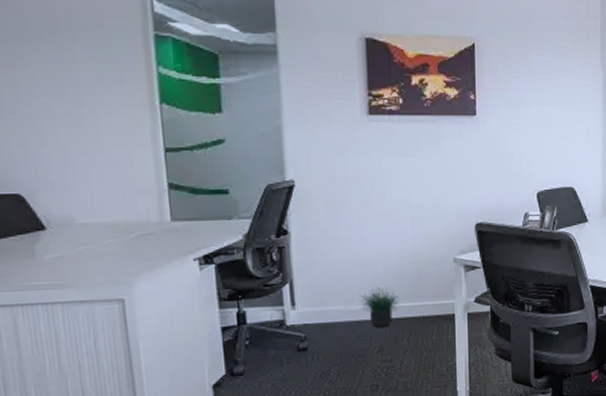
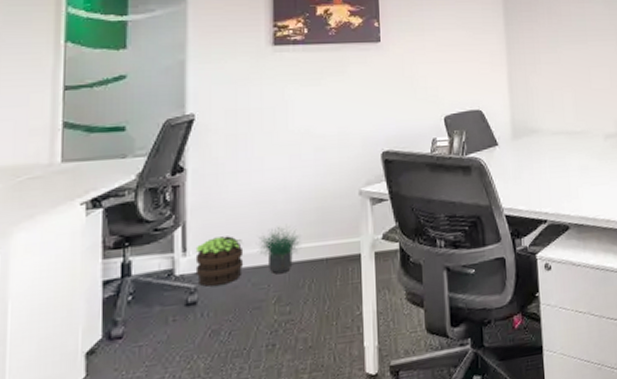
potted plant: none [303,293,348,336] -> present [195,236,244,287]

